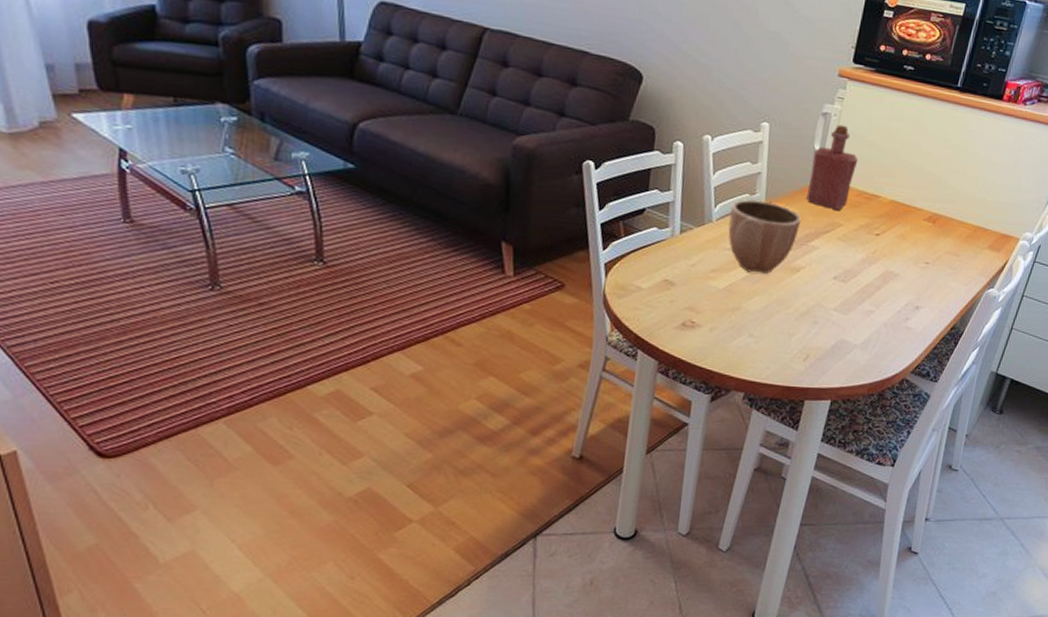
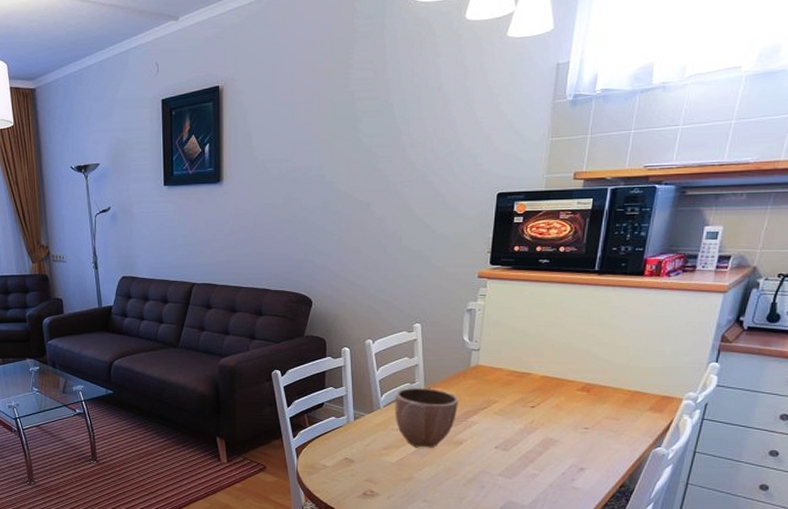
bottle: present [806,124,859,210] -> none [461,317,506,389]

